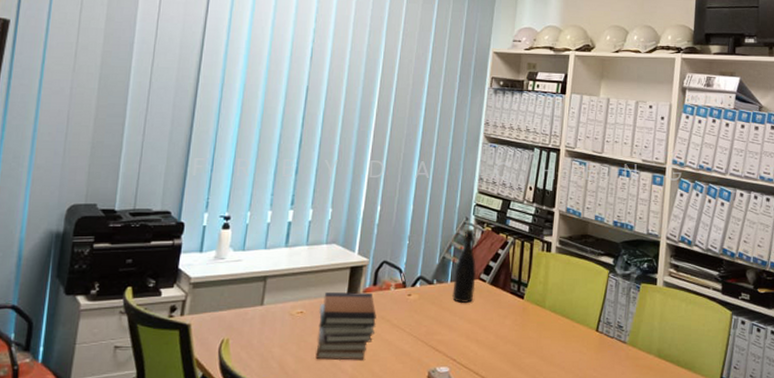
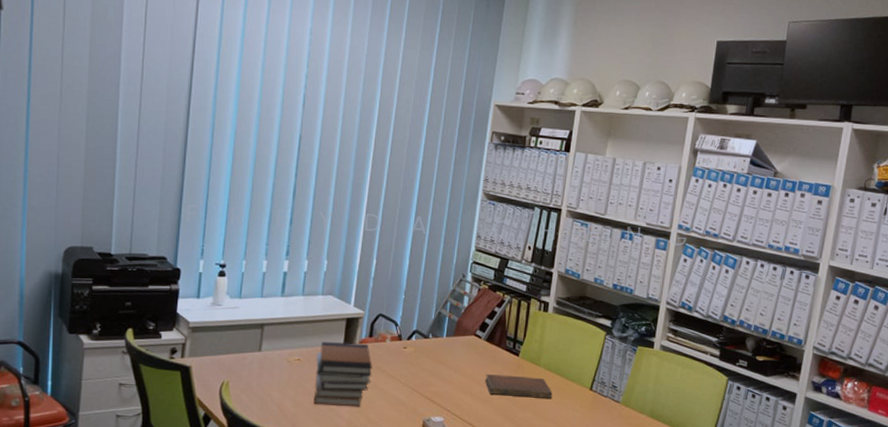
bottle: present [452,228,477,304] -> none [448,285,473,358]
notebook: none [490,319,559,343] -> present [484,374,553,399]

